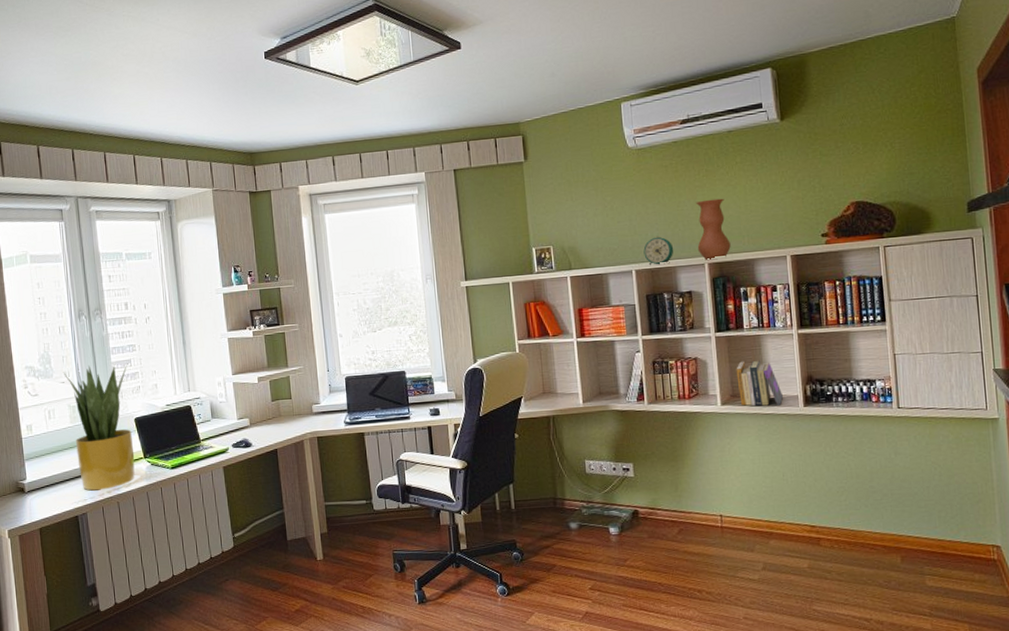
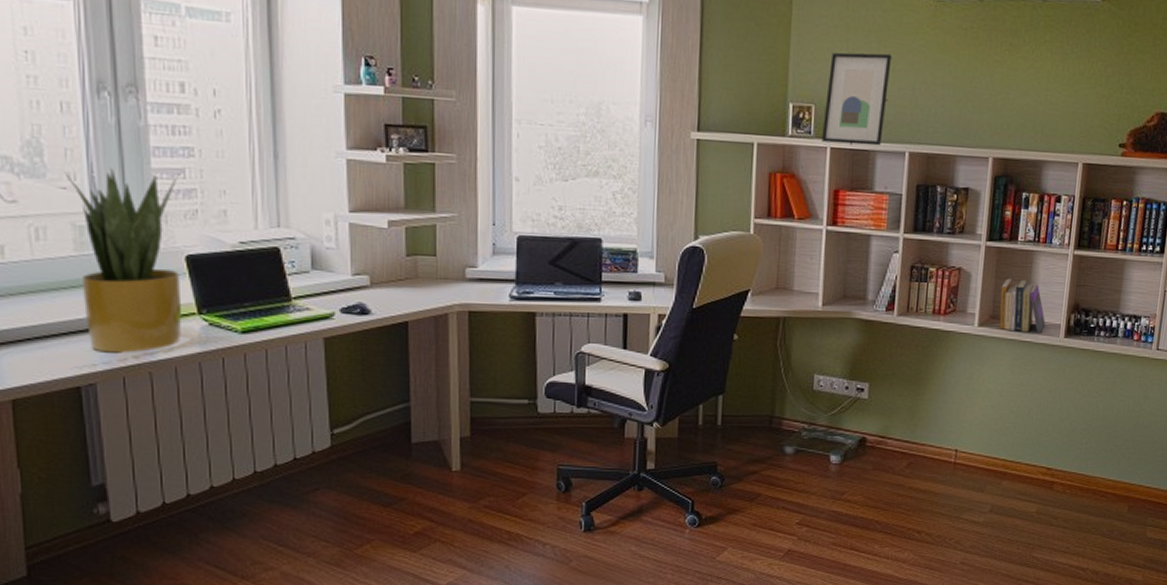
picture frame: none [560,196,611,273] -> present [821,52,894,146]
alarm clock: present [643,235,674,266] -> none [922,113,958,151]
vase: present [696,198,731,261] -> none [984,79,1024,155]

